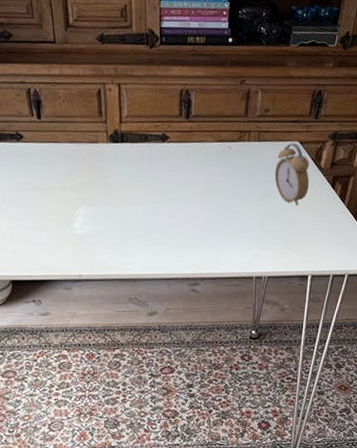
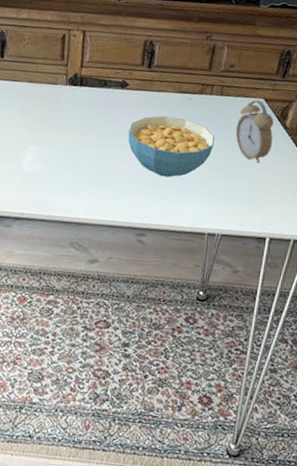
cereal bowl: none [173,166,255,227] -> present [128,115,215,178]

